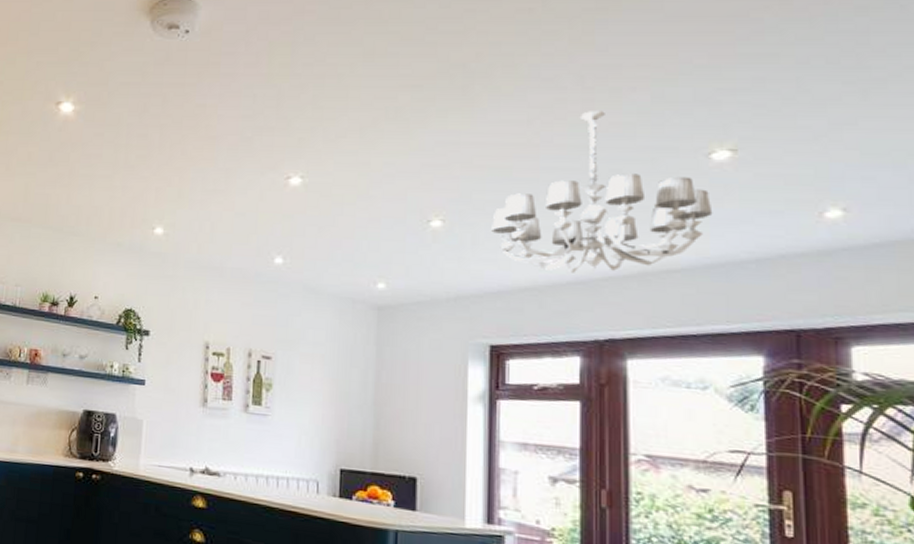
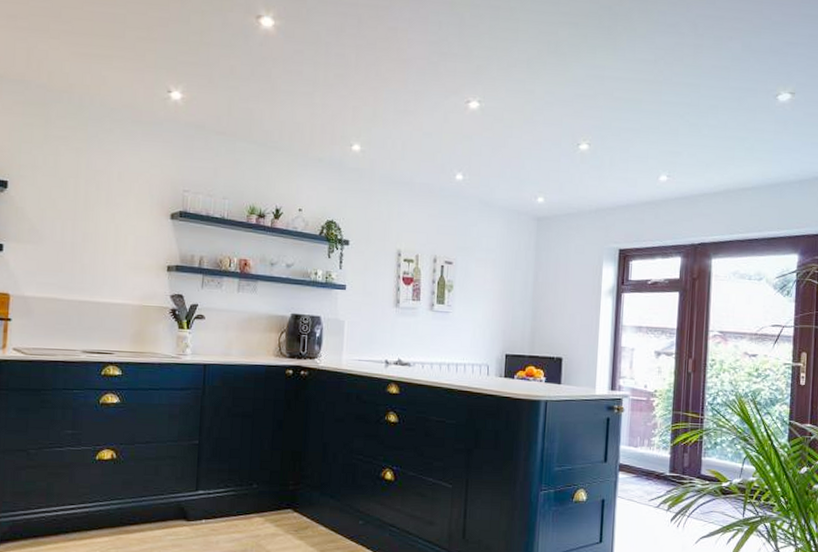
chandelier: present [491,110,713,273] -> none [624,54,776,190]

